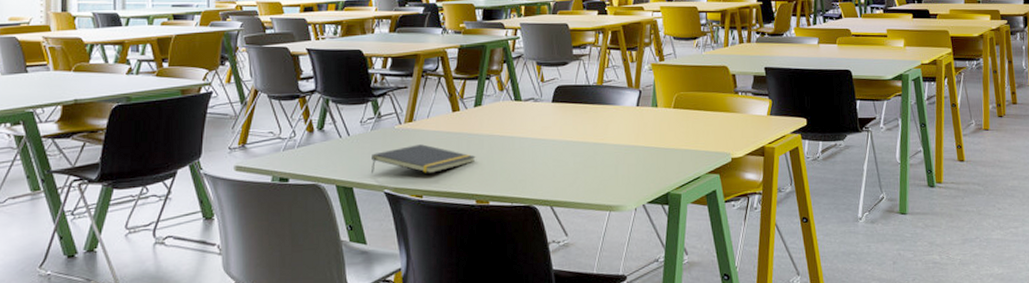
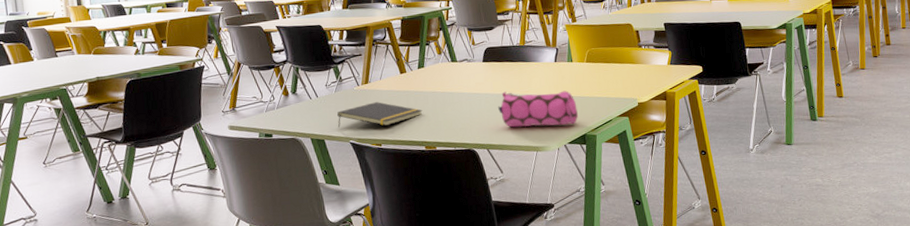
pencil case: none [567,138,661,182] -> present [498,90,578,128]

